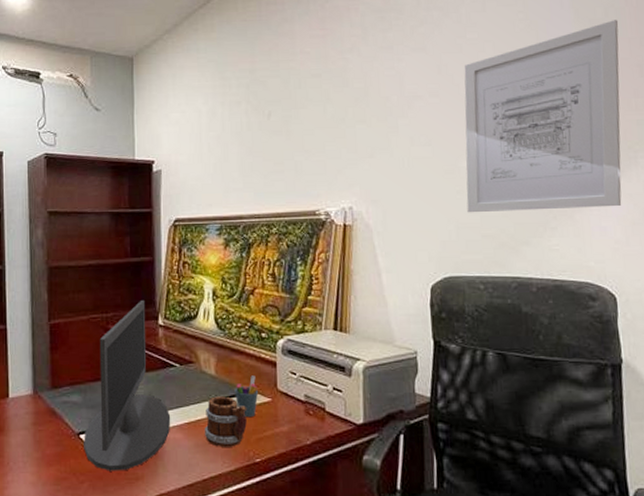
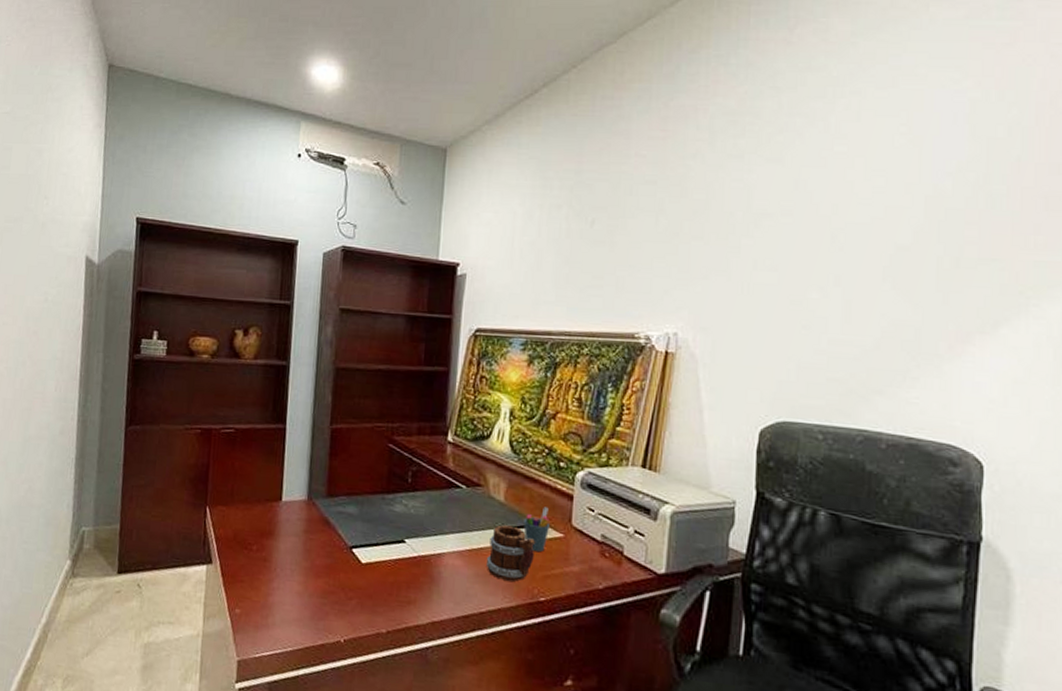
monitor: present [84,299,171,471] -> none [355,412,452,592]
wall art: present [464,20,622,213] -> none [812,141,1025,360]

